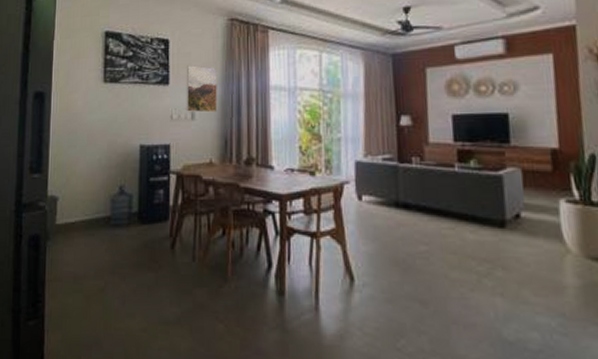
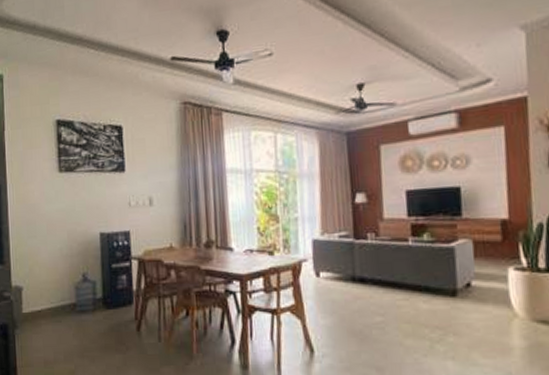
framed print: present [186,64,218,113] -> none [141,150,175,198]

